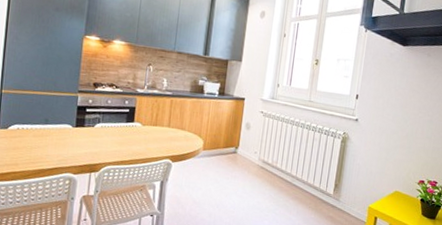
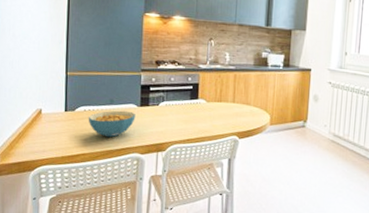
cereal bowl: none [21,130,70,157] -> present [88,110,136,138]

